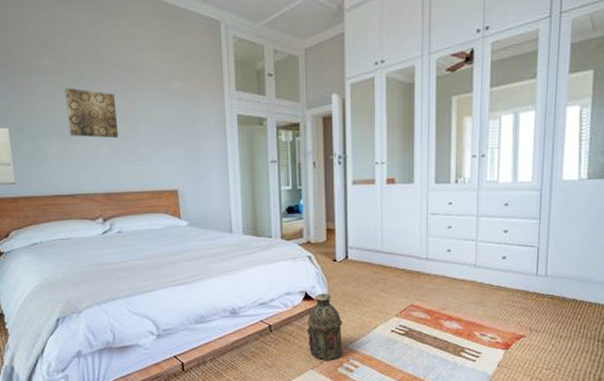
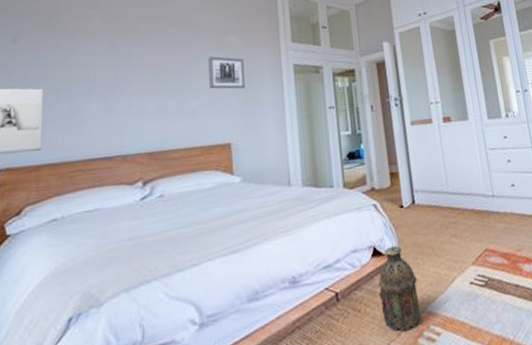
wall art: present [64,88,119,139] -> none [113,45,169,94]
wall art: none [153,102,190,138] -> present [207,56,245,89]

